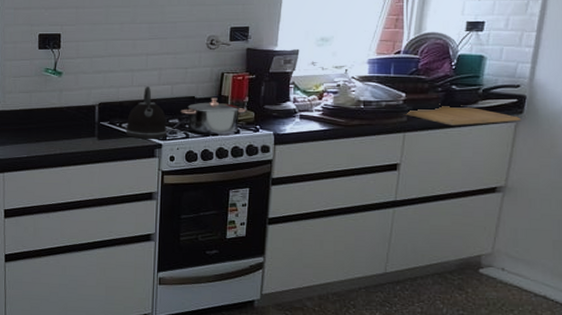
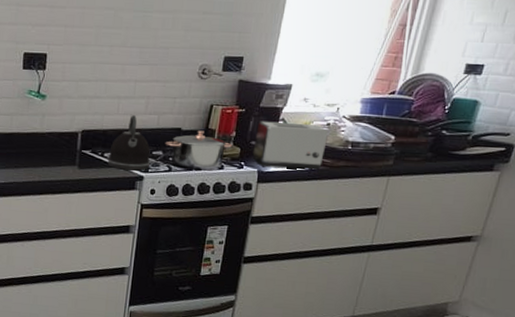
toaster: none [267,85,340,130] -> present [252,121,330,170]
chopping board: present [403,104,522,126] -> none [390,148,507,173]

